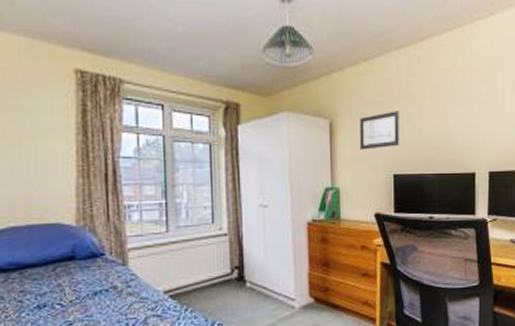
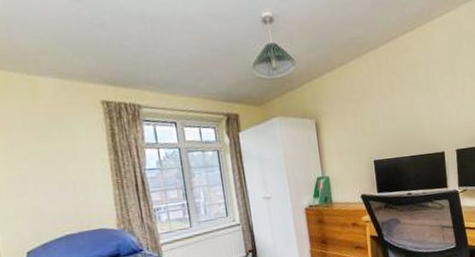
wall art: present [360,111,400,150] -> none [341,105,377,142]

